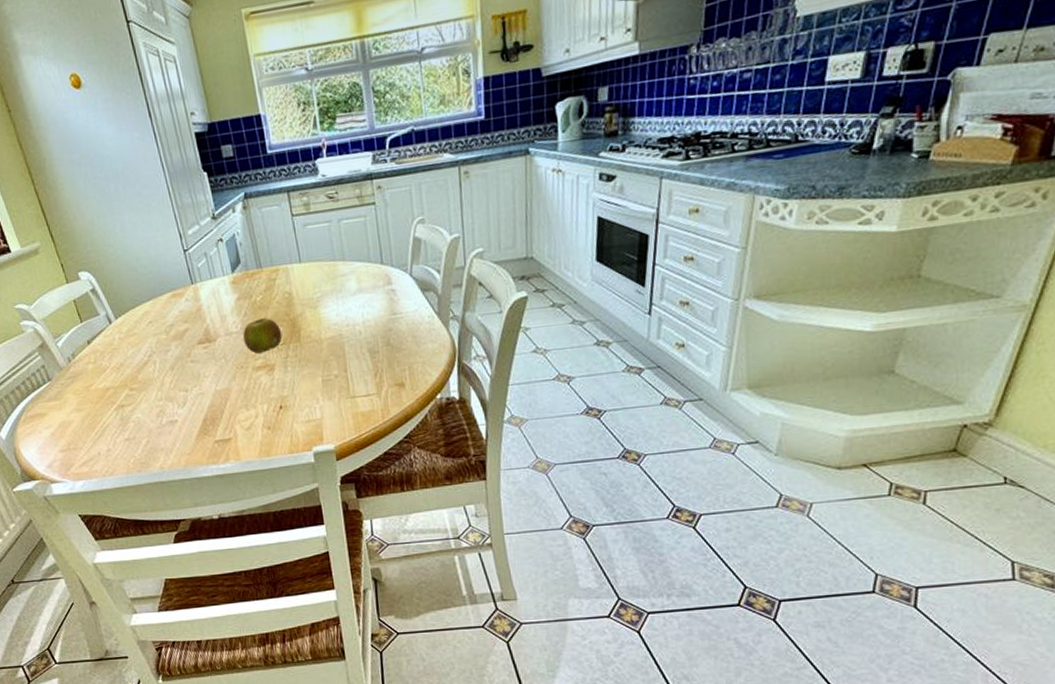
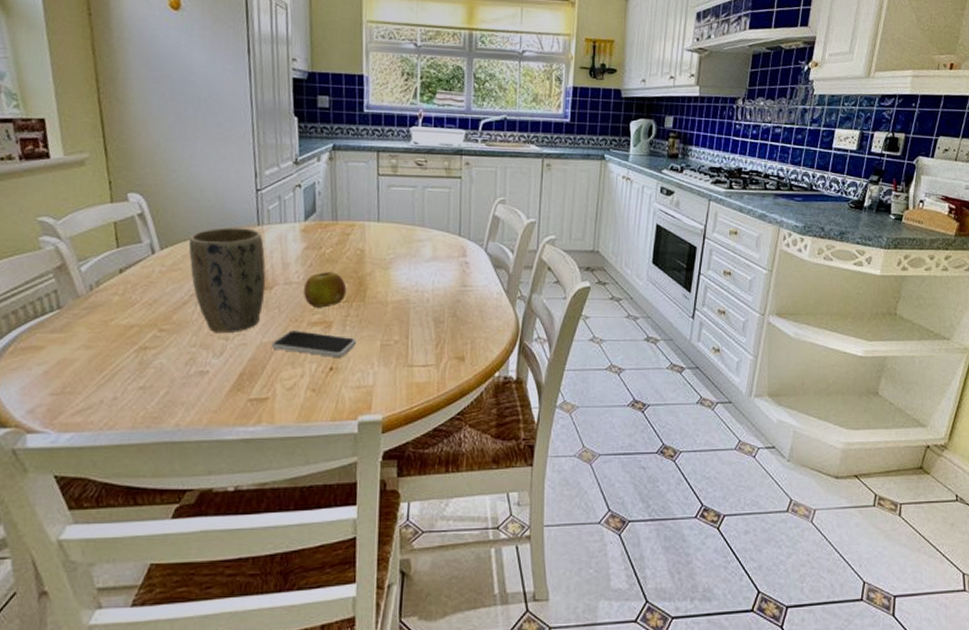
plant pot: none [136,288,211,386] -> present [188,227,266,332]
smartphone: none [224,376,300,397] -> present [271,330,357,357]

